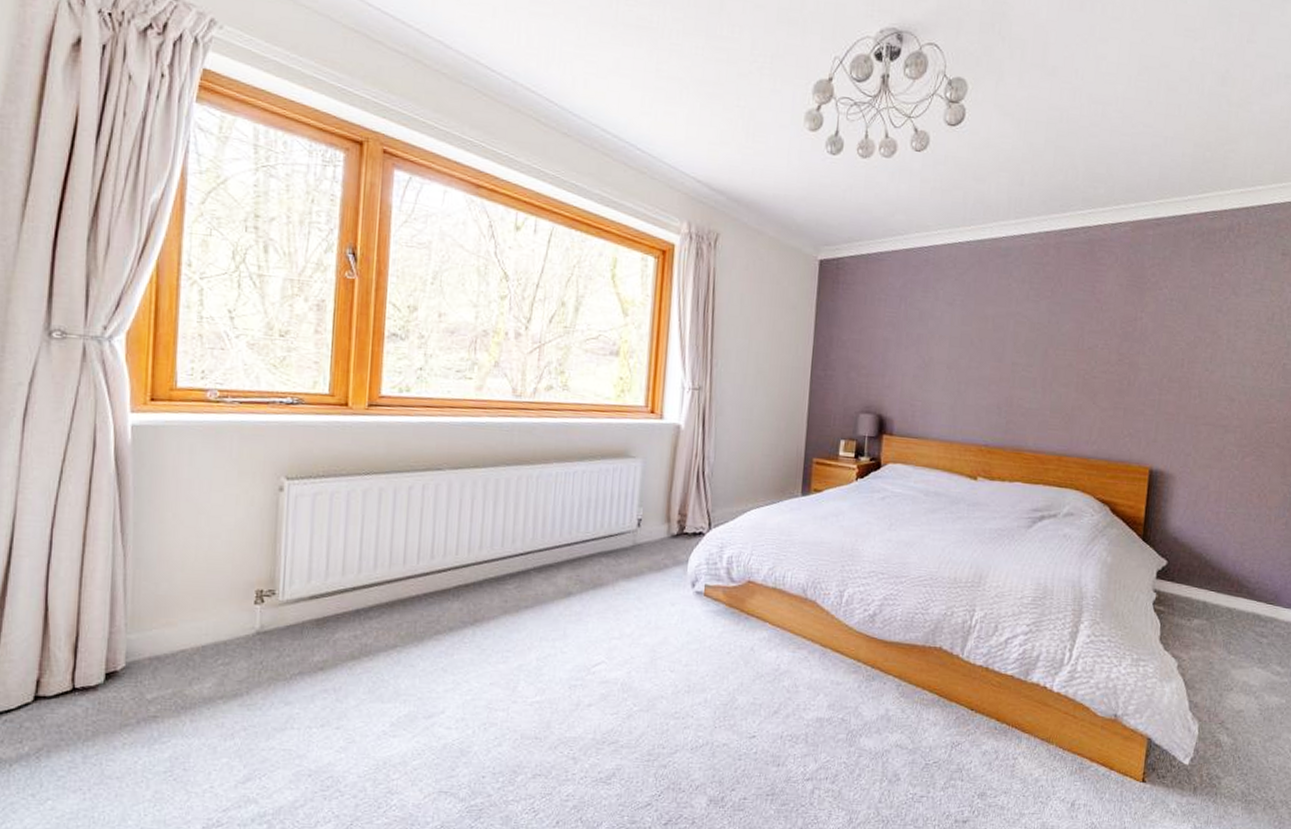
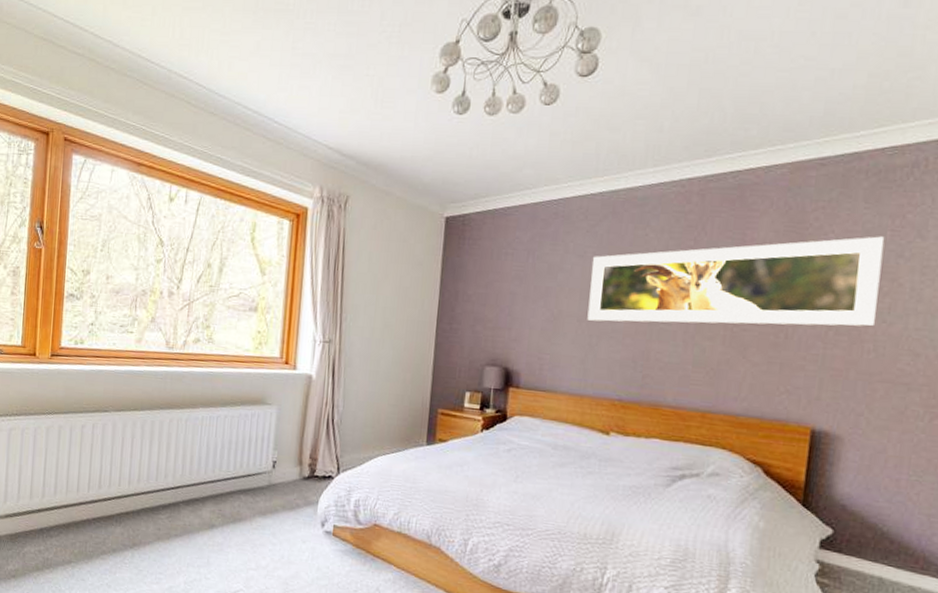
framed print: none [956,292,1207,374] -> present [587,236,885,327]

